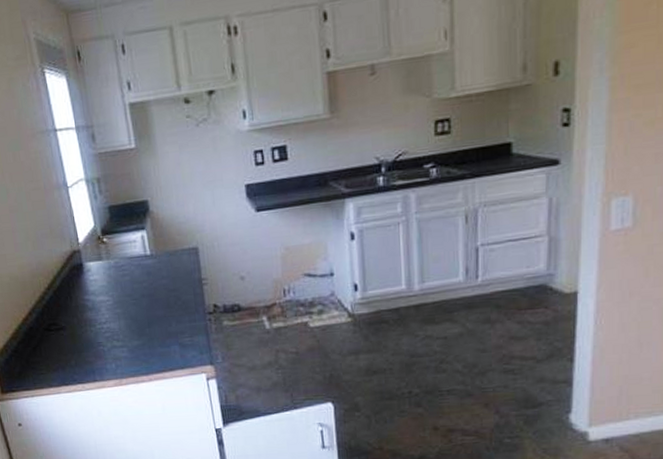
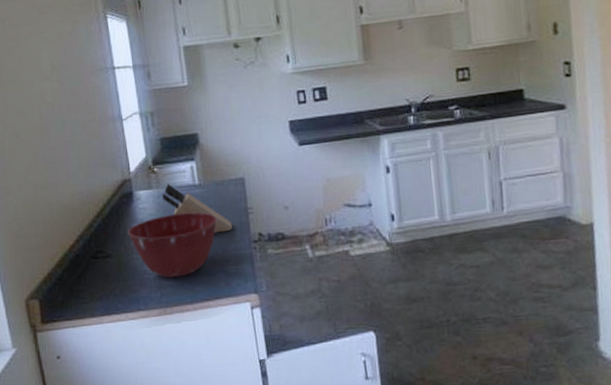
mixing bowl: none [79,283,171,350] -> present [127,212,218,278]
knife block: none [113,253,187,305] -> present [162,183,233,233]

